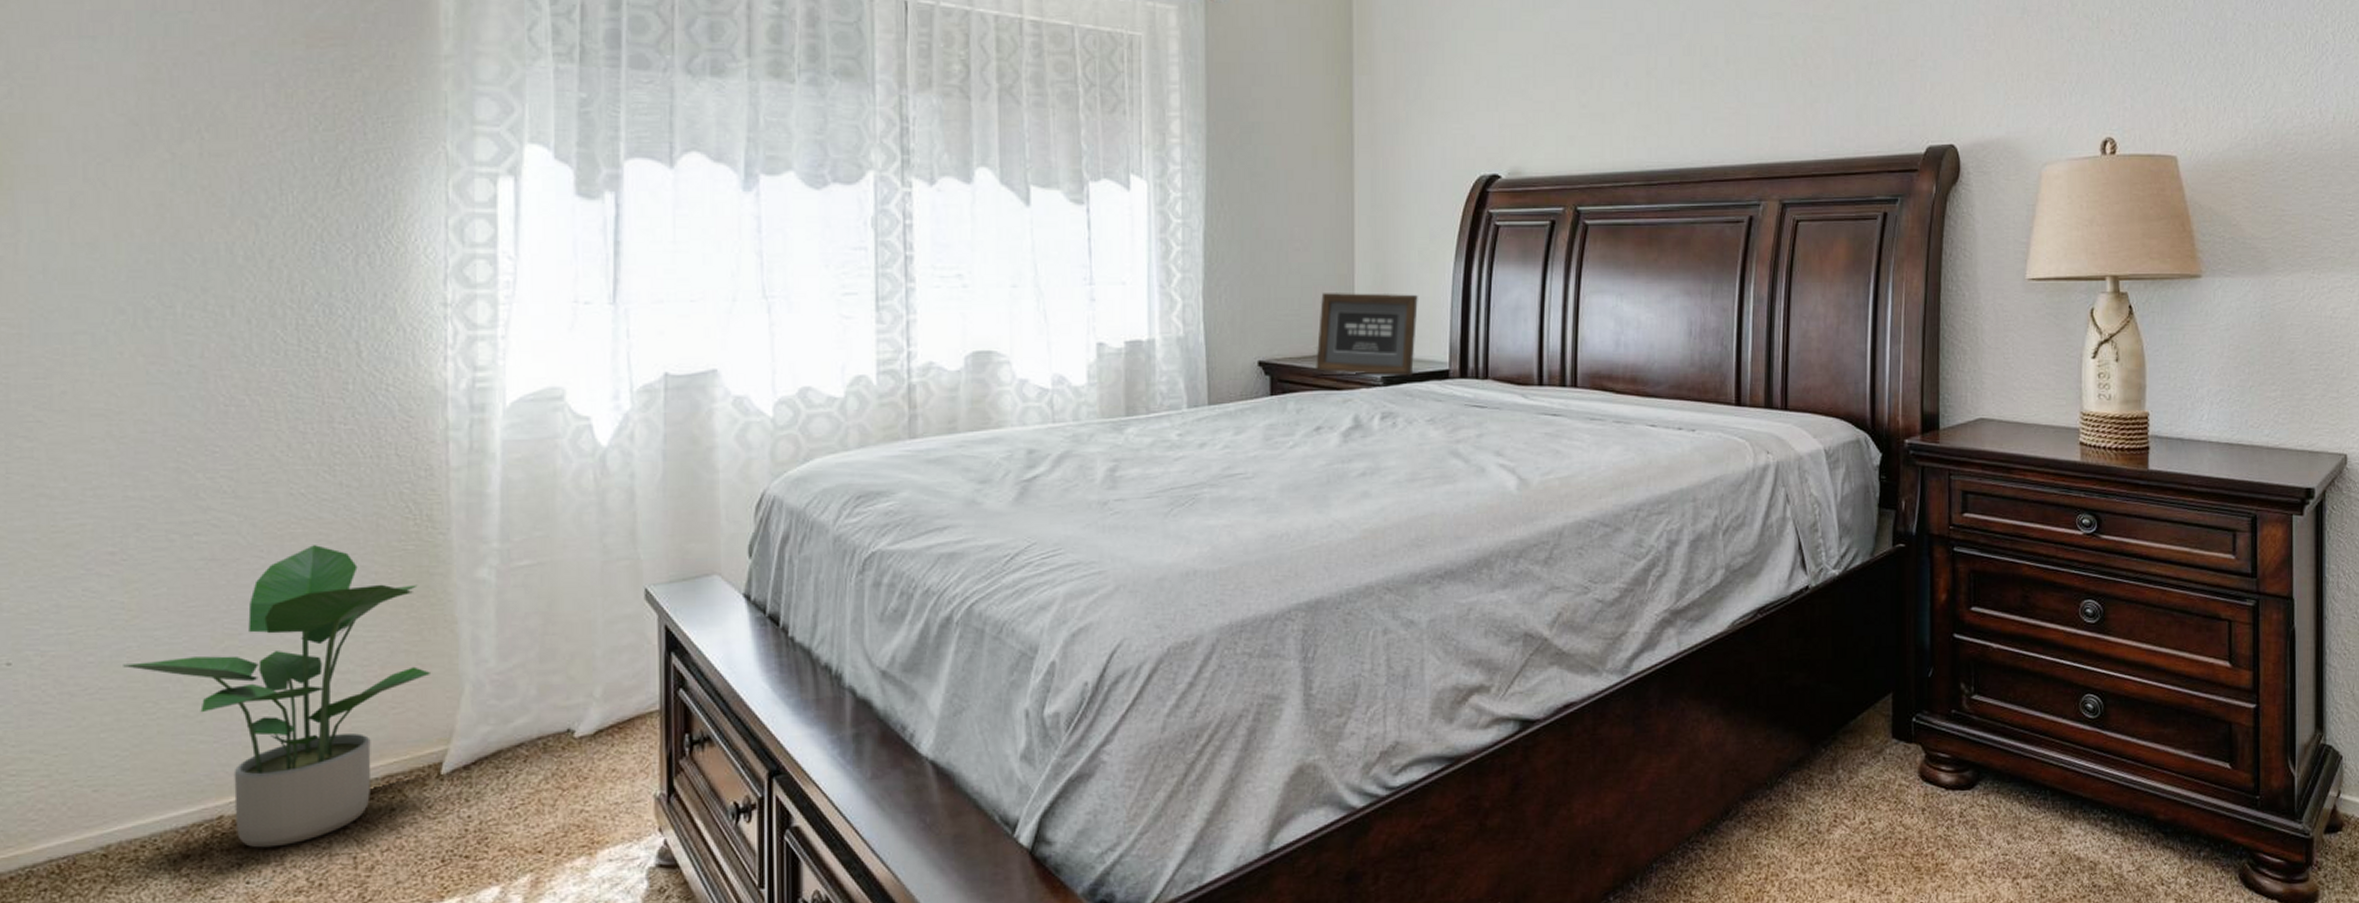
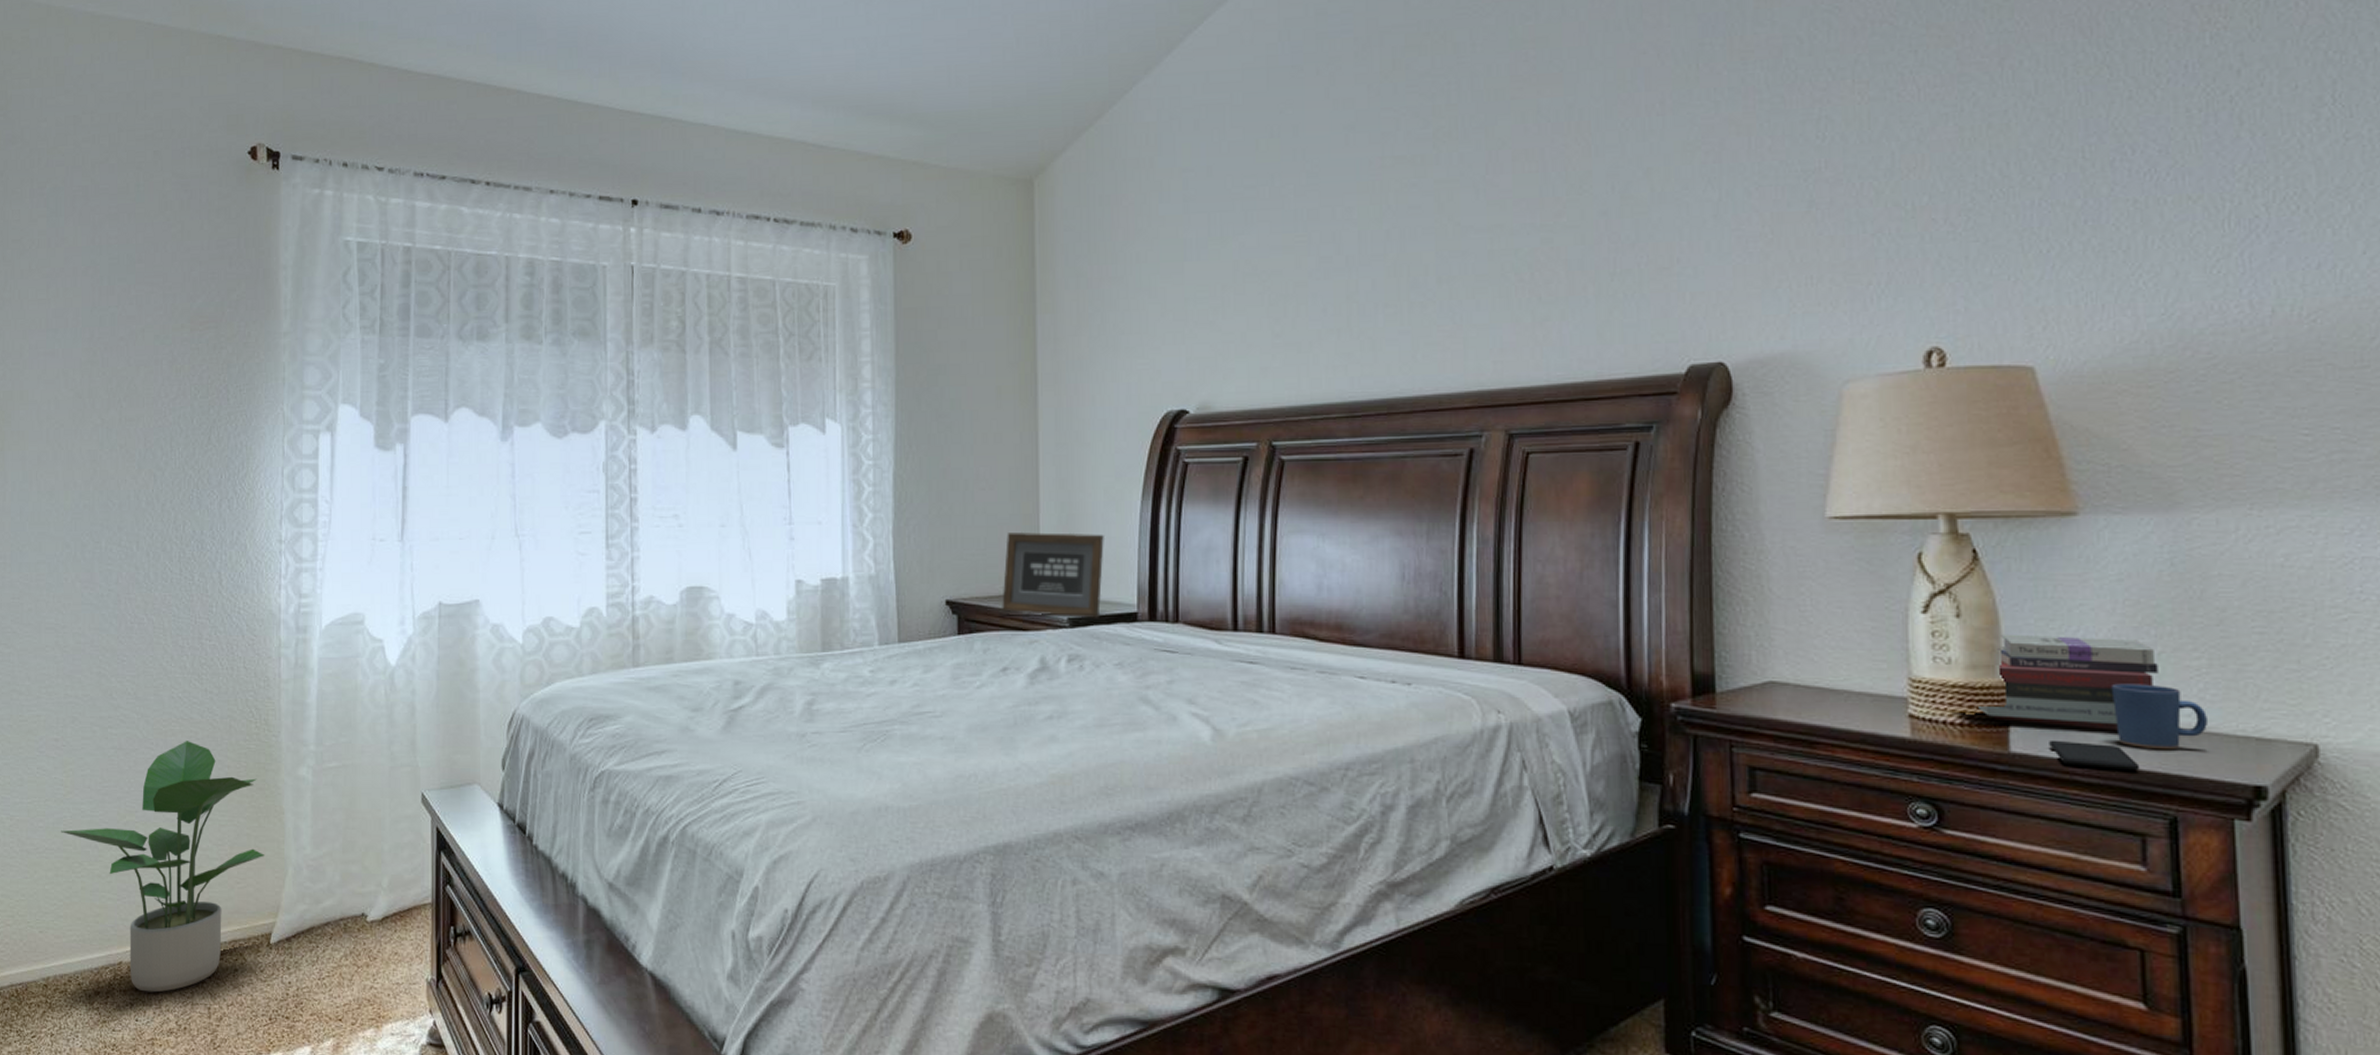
books: none [2126,374,2249,449] -> present [1975,634,2158,731]
mobile phone: none [2175,458,2235,481] -> present [2049,739,2140,772]
mug: none [2218,411,2279,463] -> present [2110,683,2207,750]

